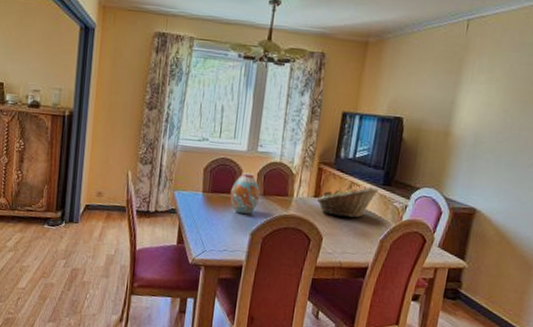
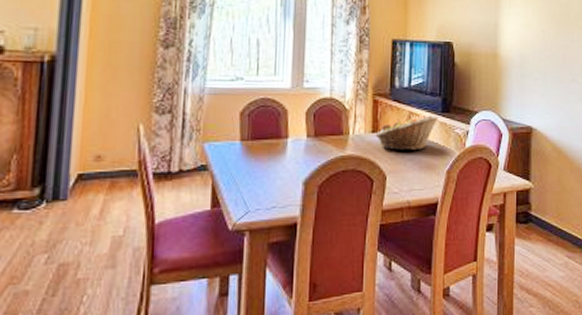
vase: present [230,172,261,215] -> none [275,112,311,161]

